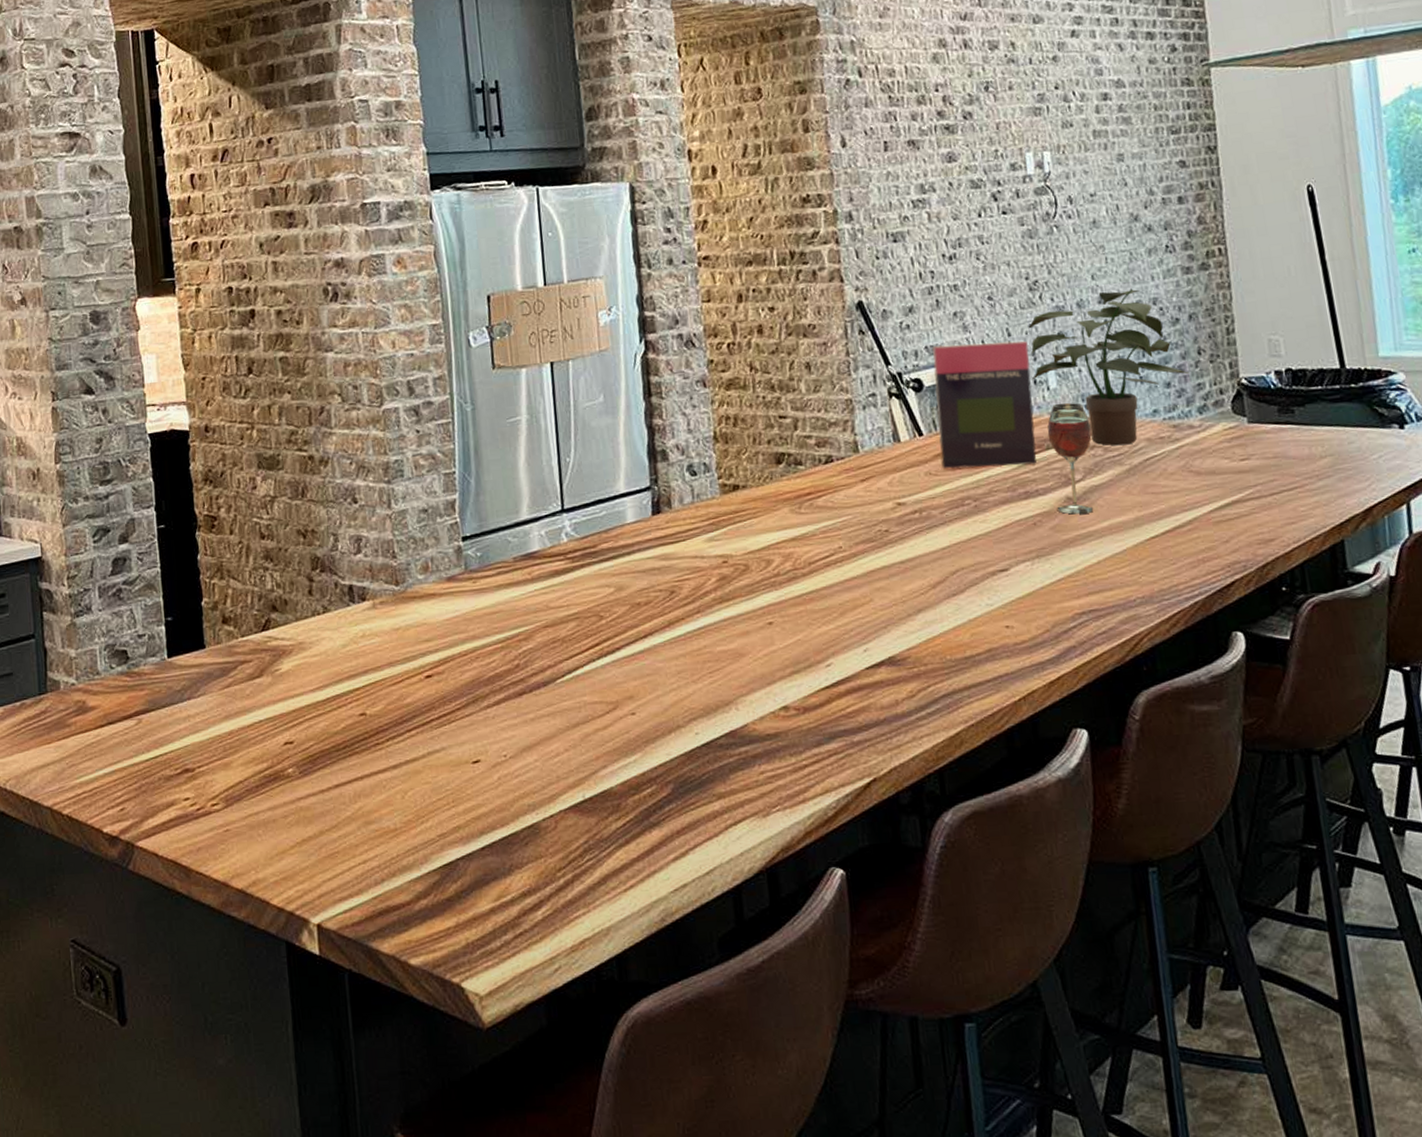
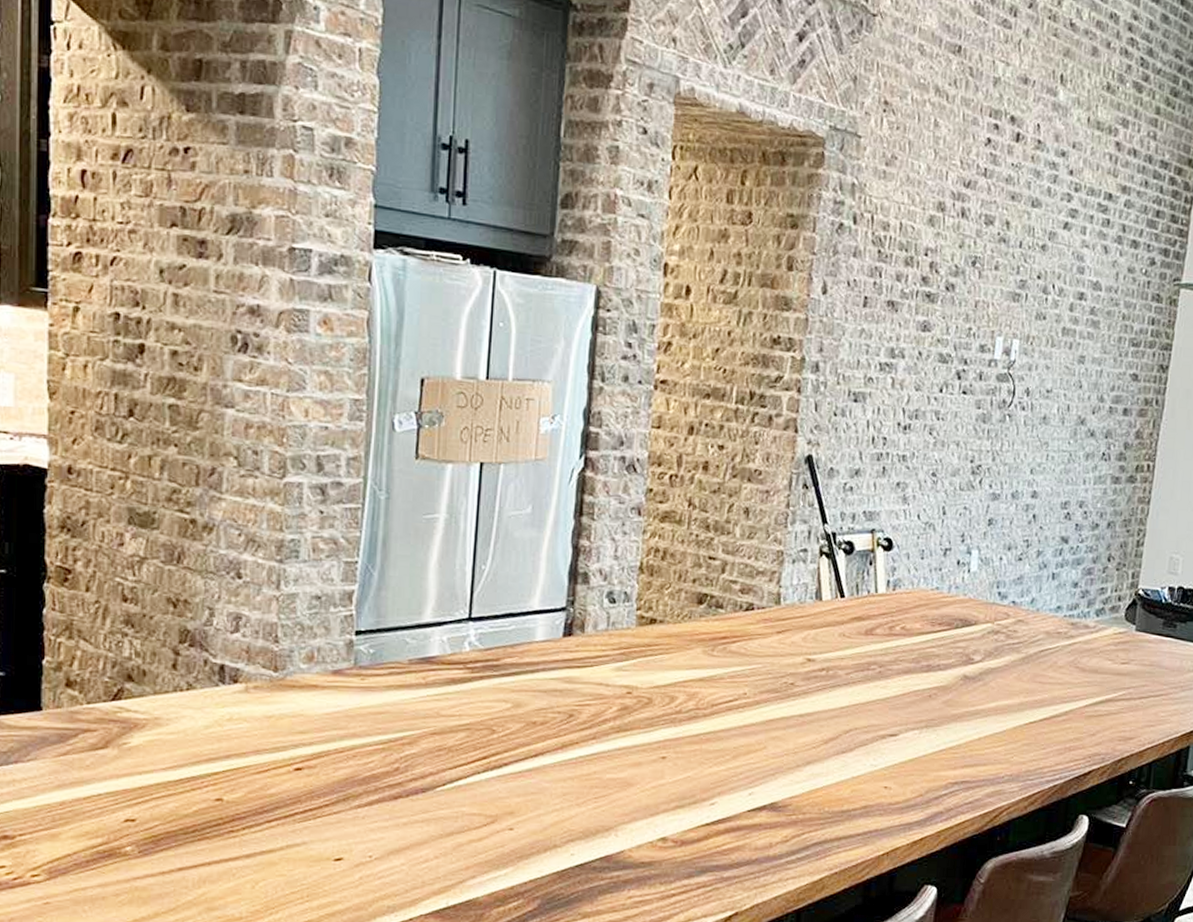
book: present [932,340,1037,469] -> none [856,512,960,640]
potted plant: present [1028,288,1189,446] -> none [955,486,1096,635]
wineglass: present [1047,402,1094,515] -> none [953,586,1000,693]

